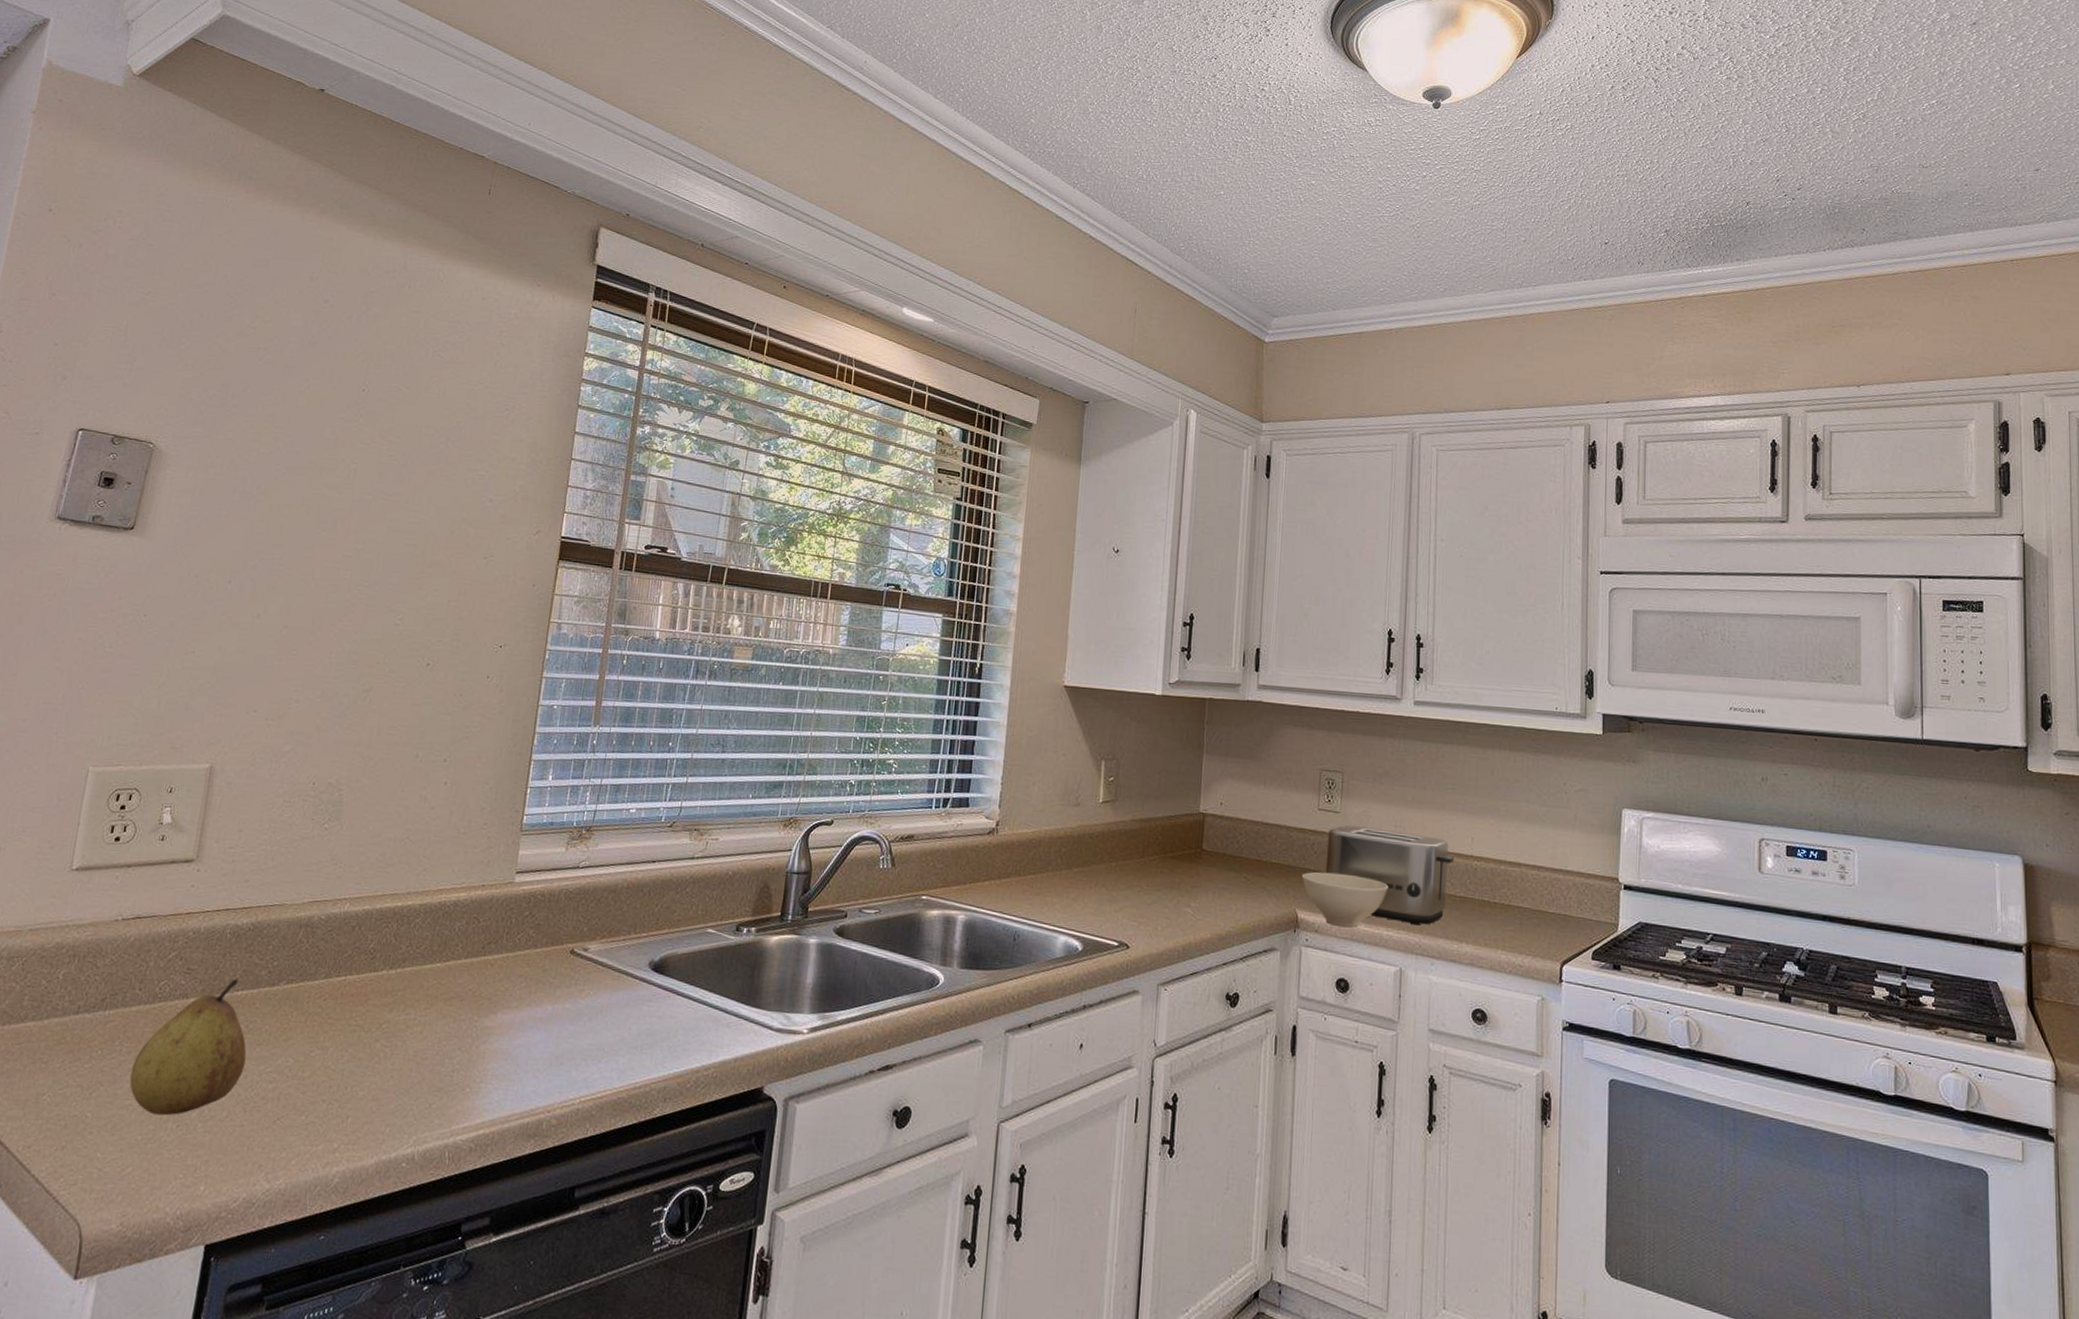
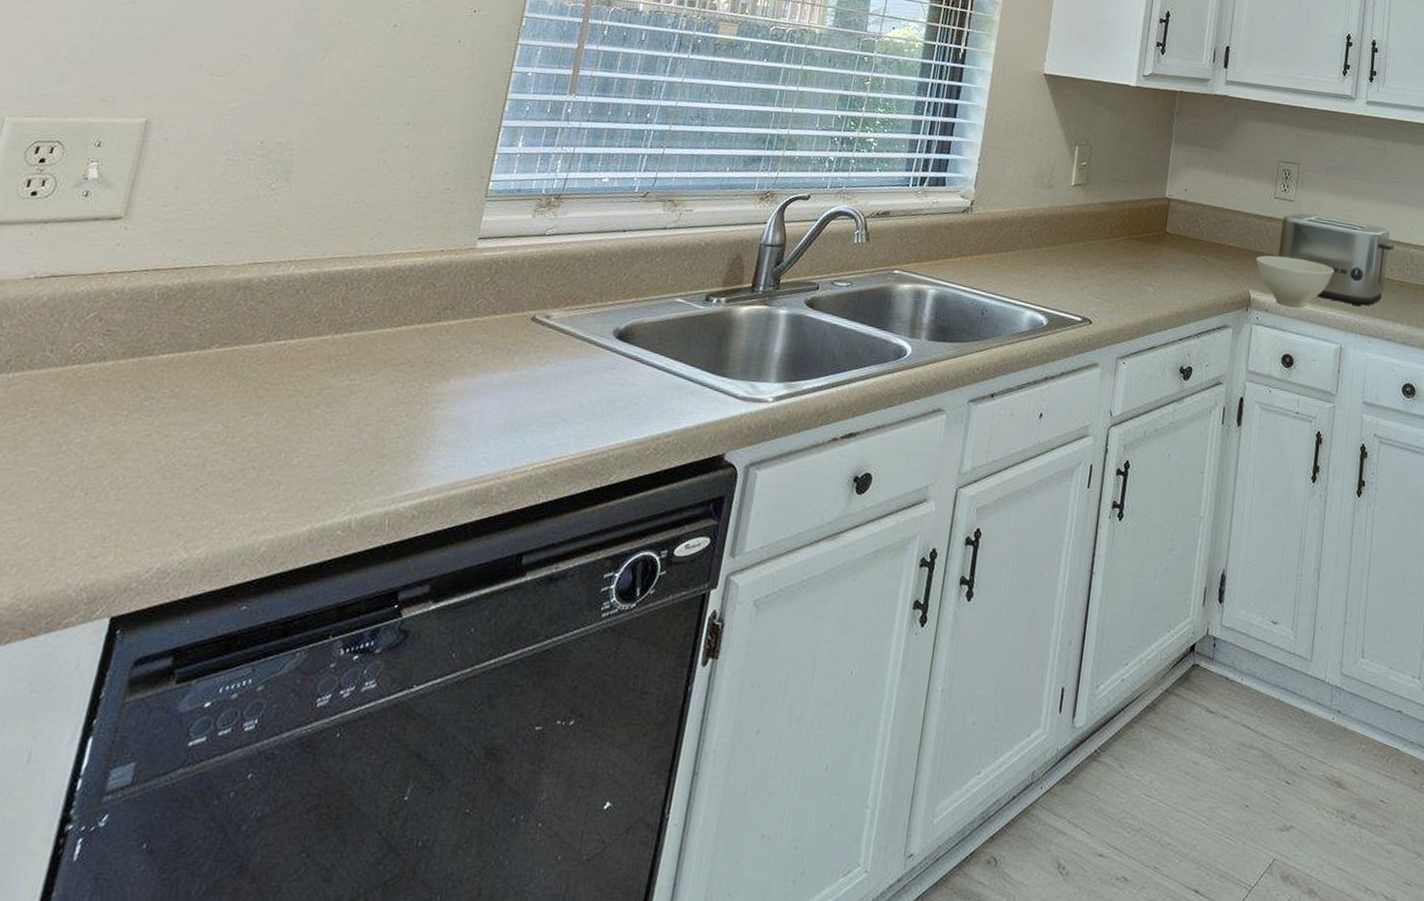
fruit: present [129,979,247,1116] -> none [33,341,170,483]

